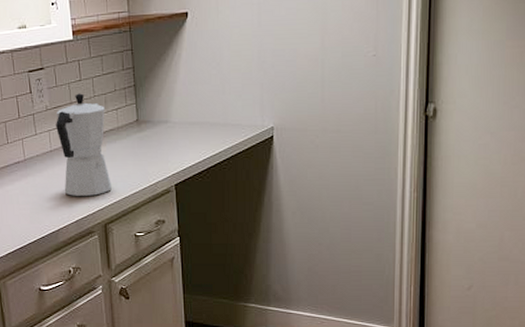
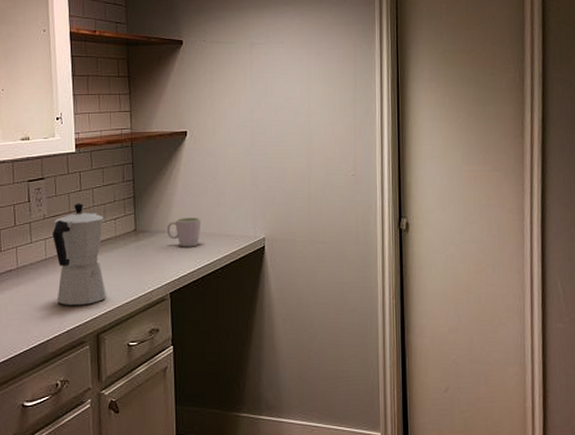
mug: none [169,105,206,138] -> present [166,217,202,247]

